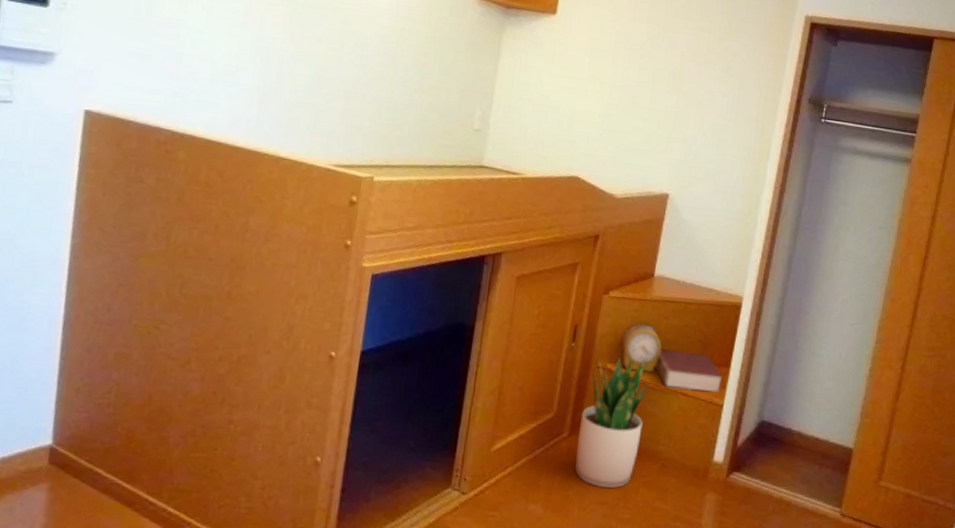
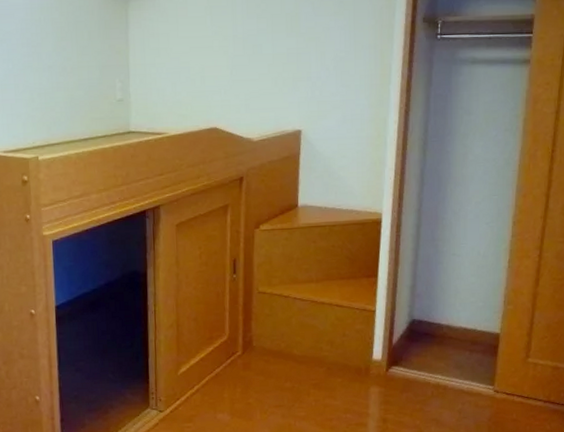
planter: present [575,357,650,489] -> none [250,278,308,394]
alarm clock: present [621,323,662,373] -> none [277,249,313,292]
book: present [654,349,723,393] -> none [309,268,372,302]

